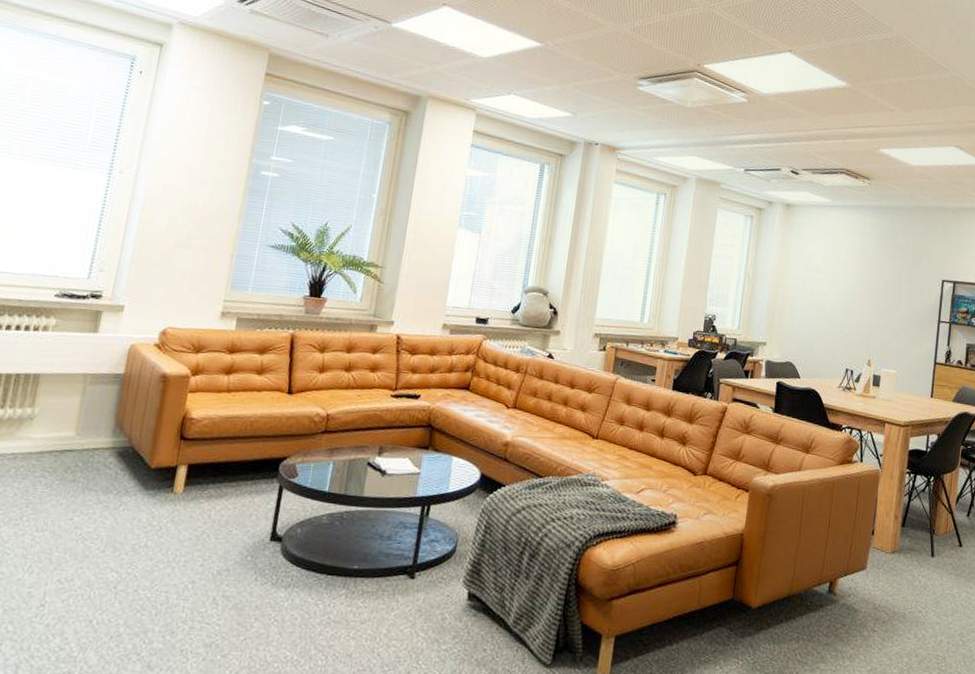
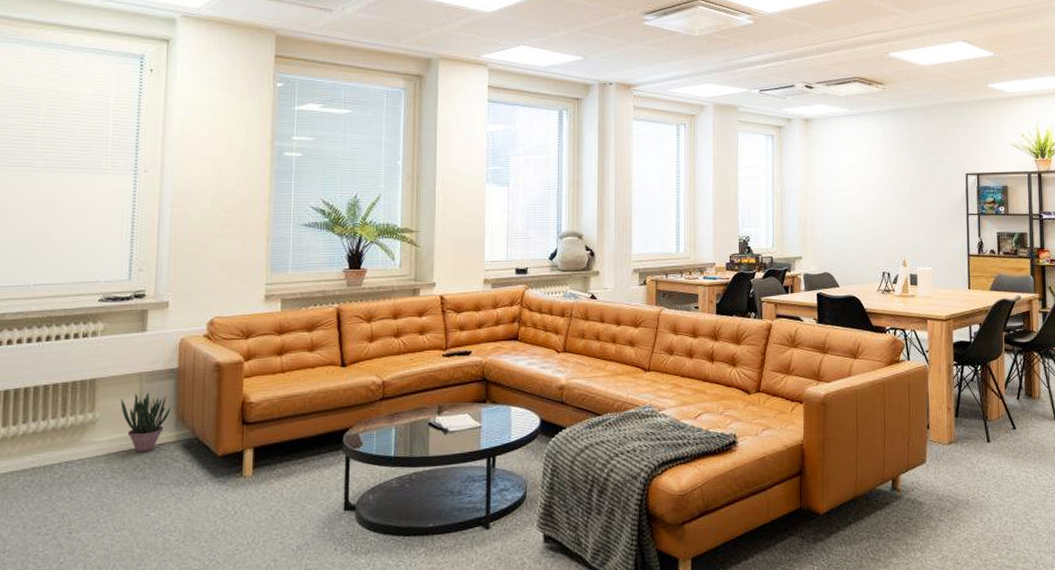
potted plant: none [61,394,111,455] -> present [121,393,171,453]

